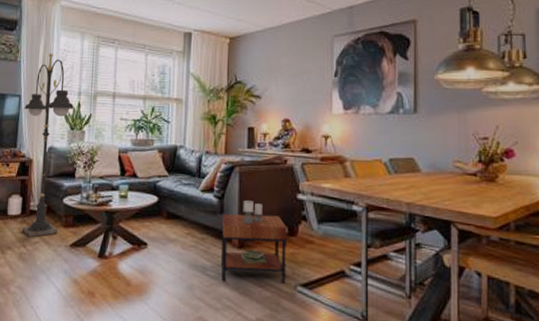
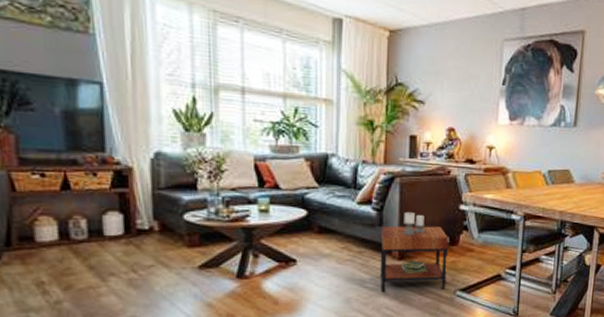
floor lamp: present [22,53,75,238] -> none [109,26,188,261]

